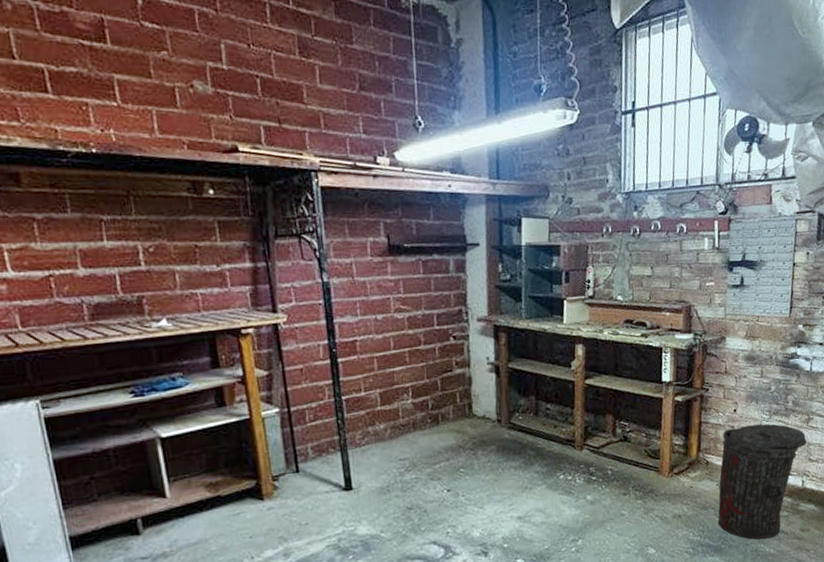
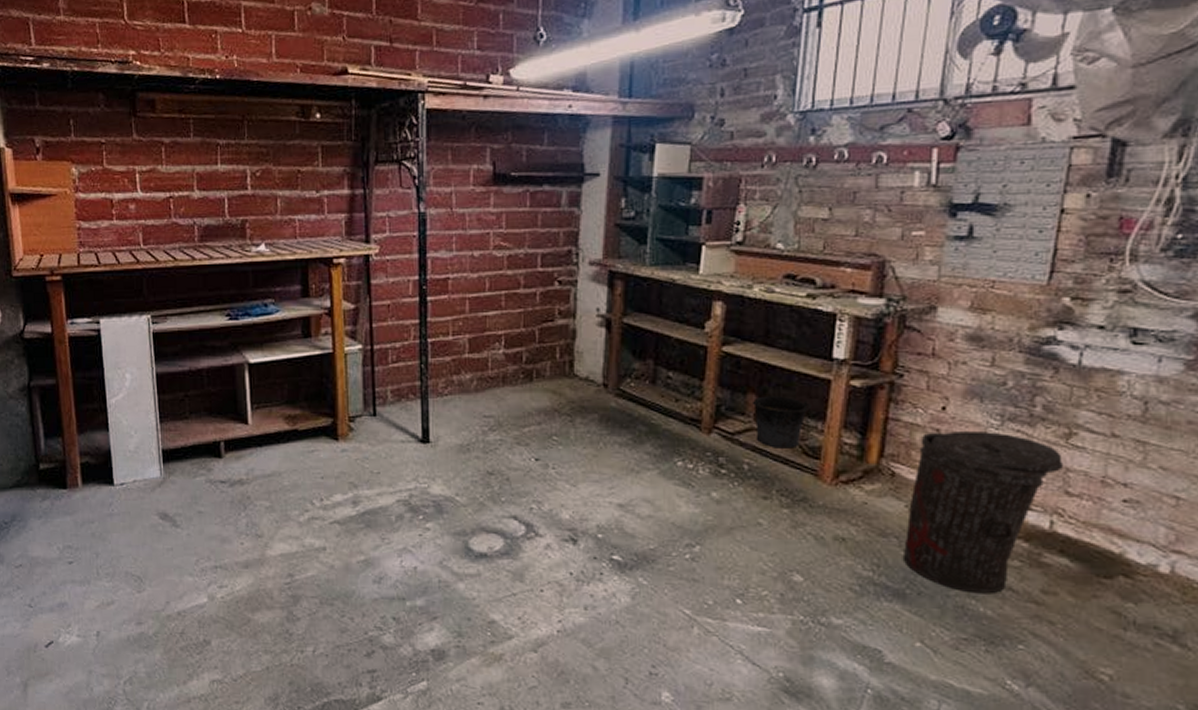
bucket: none [610,414,651,455] -> present [752,396,812,449]

